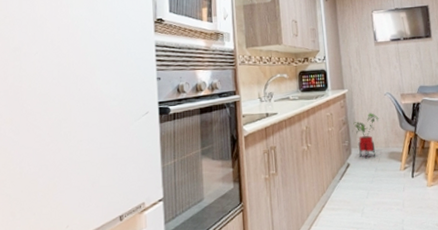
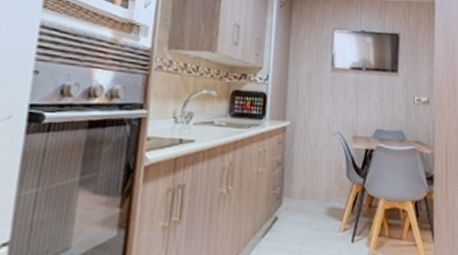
house plant: present [353,113,379,159] -> none [290,155,323,213]

